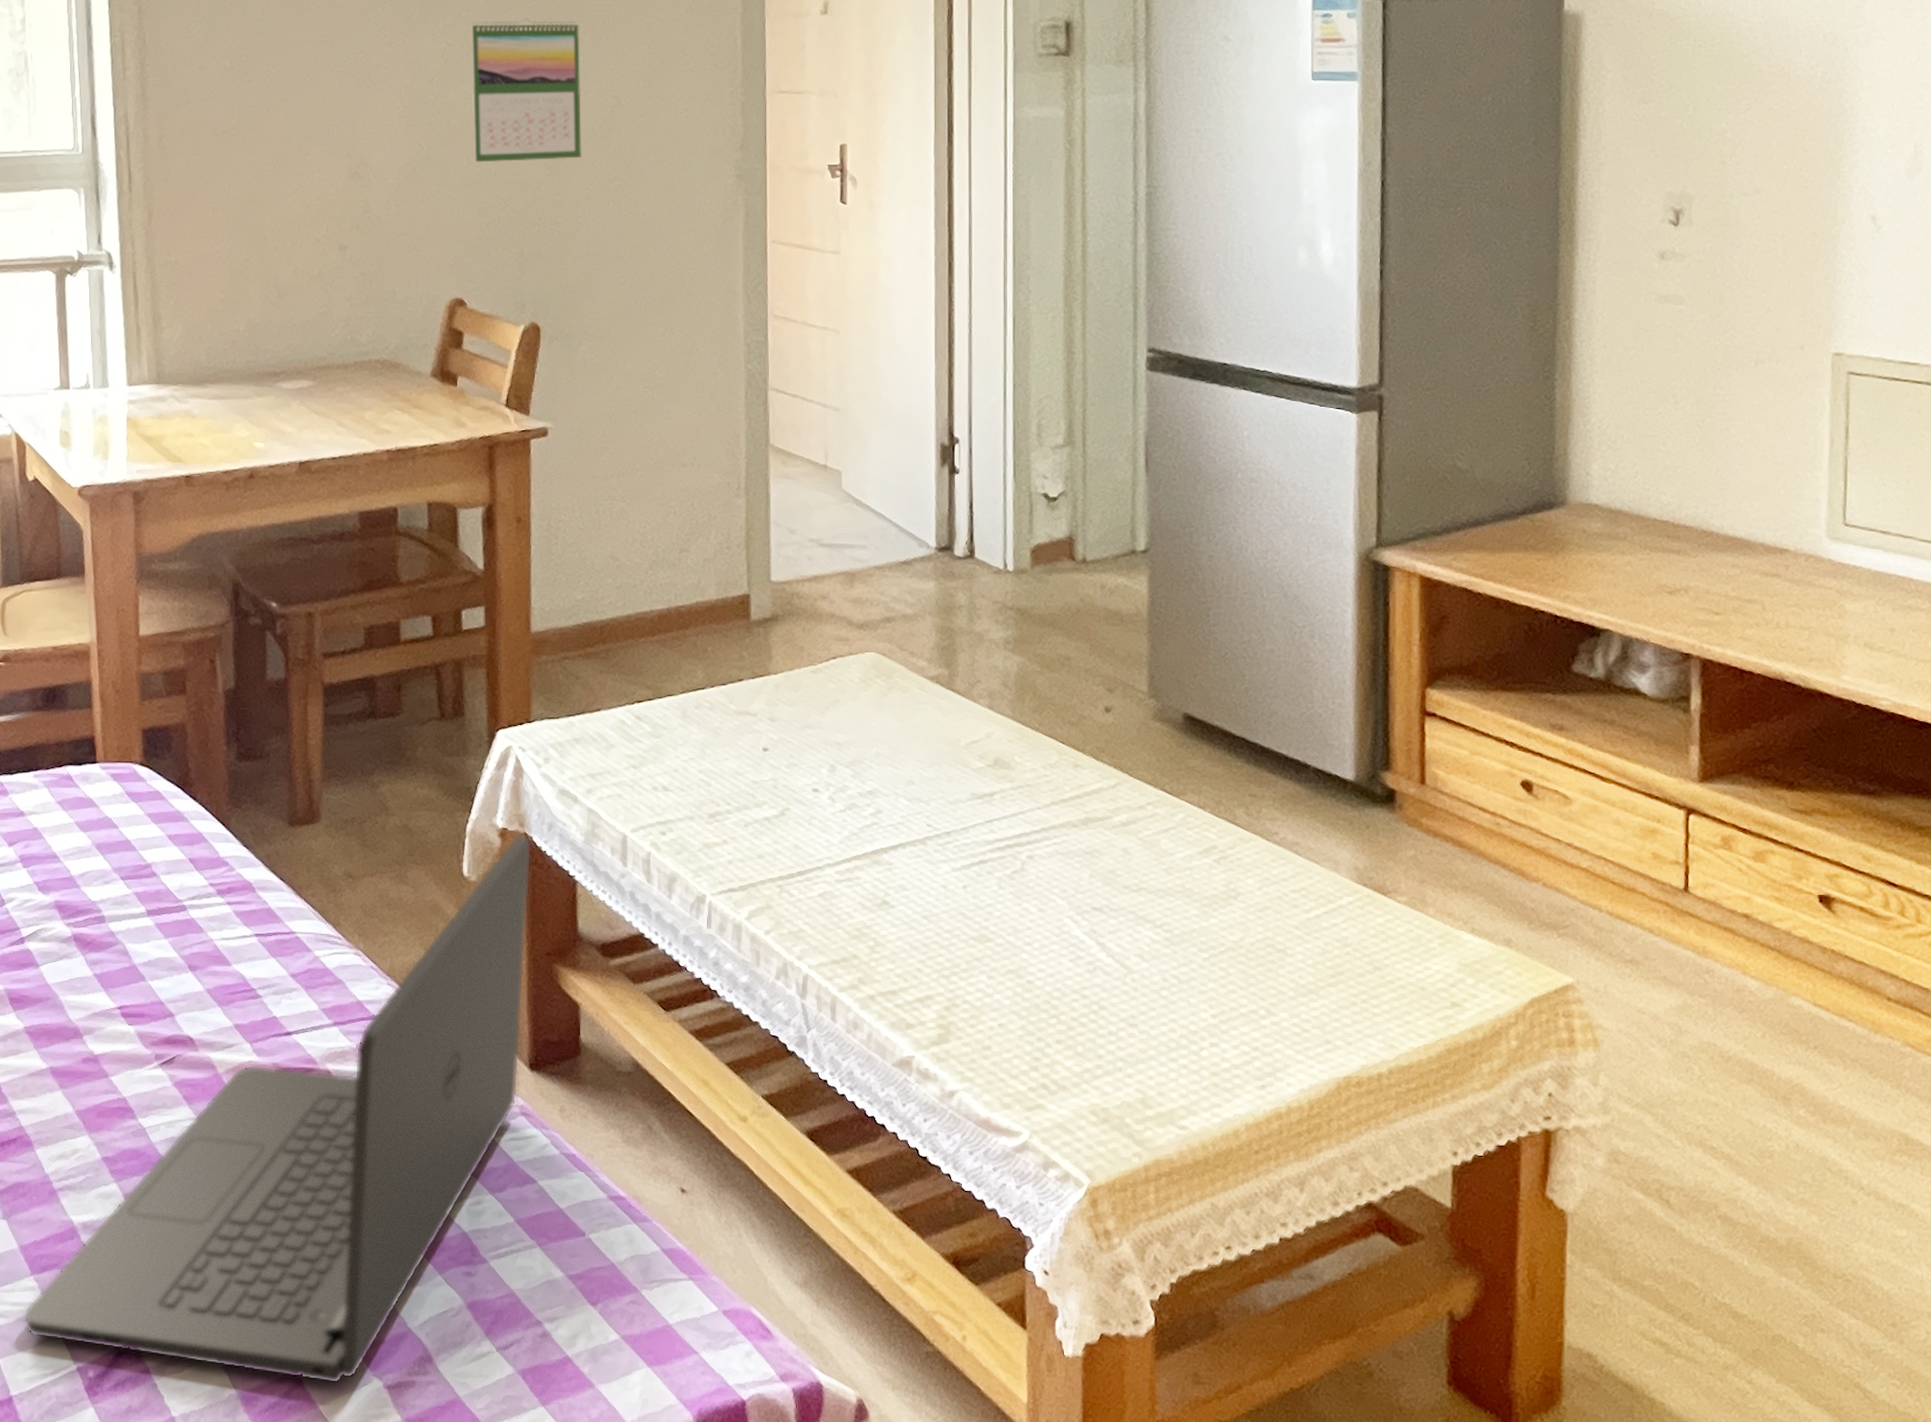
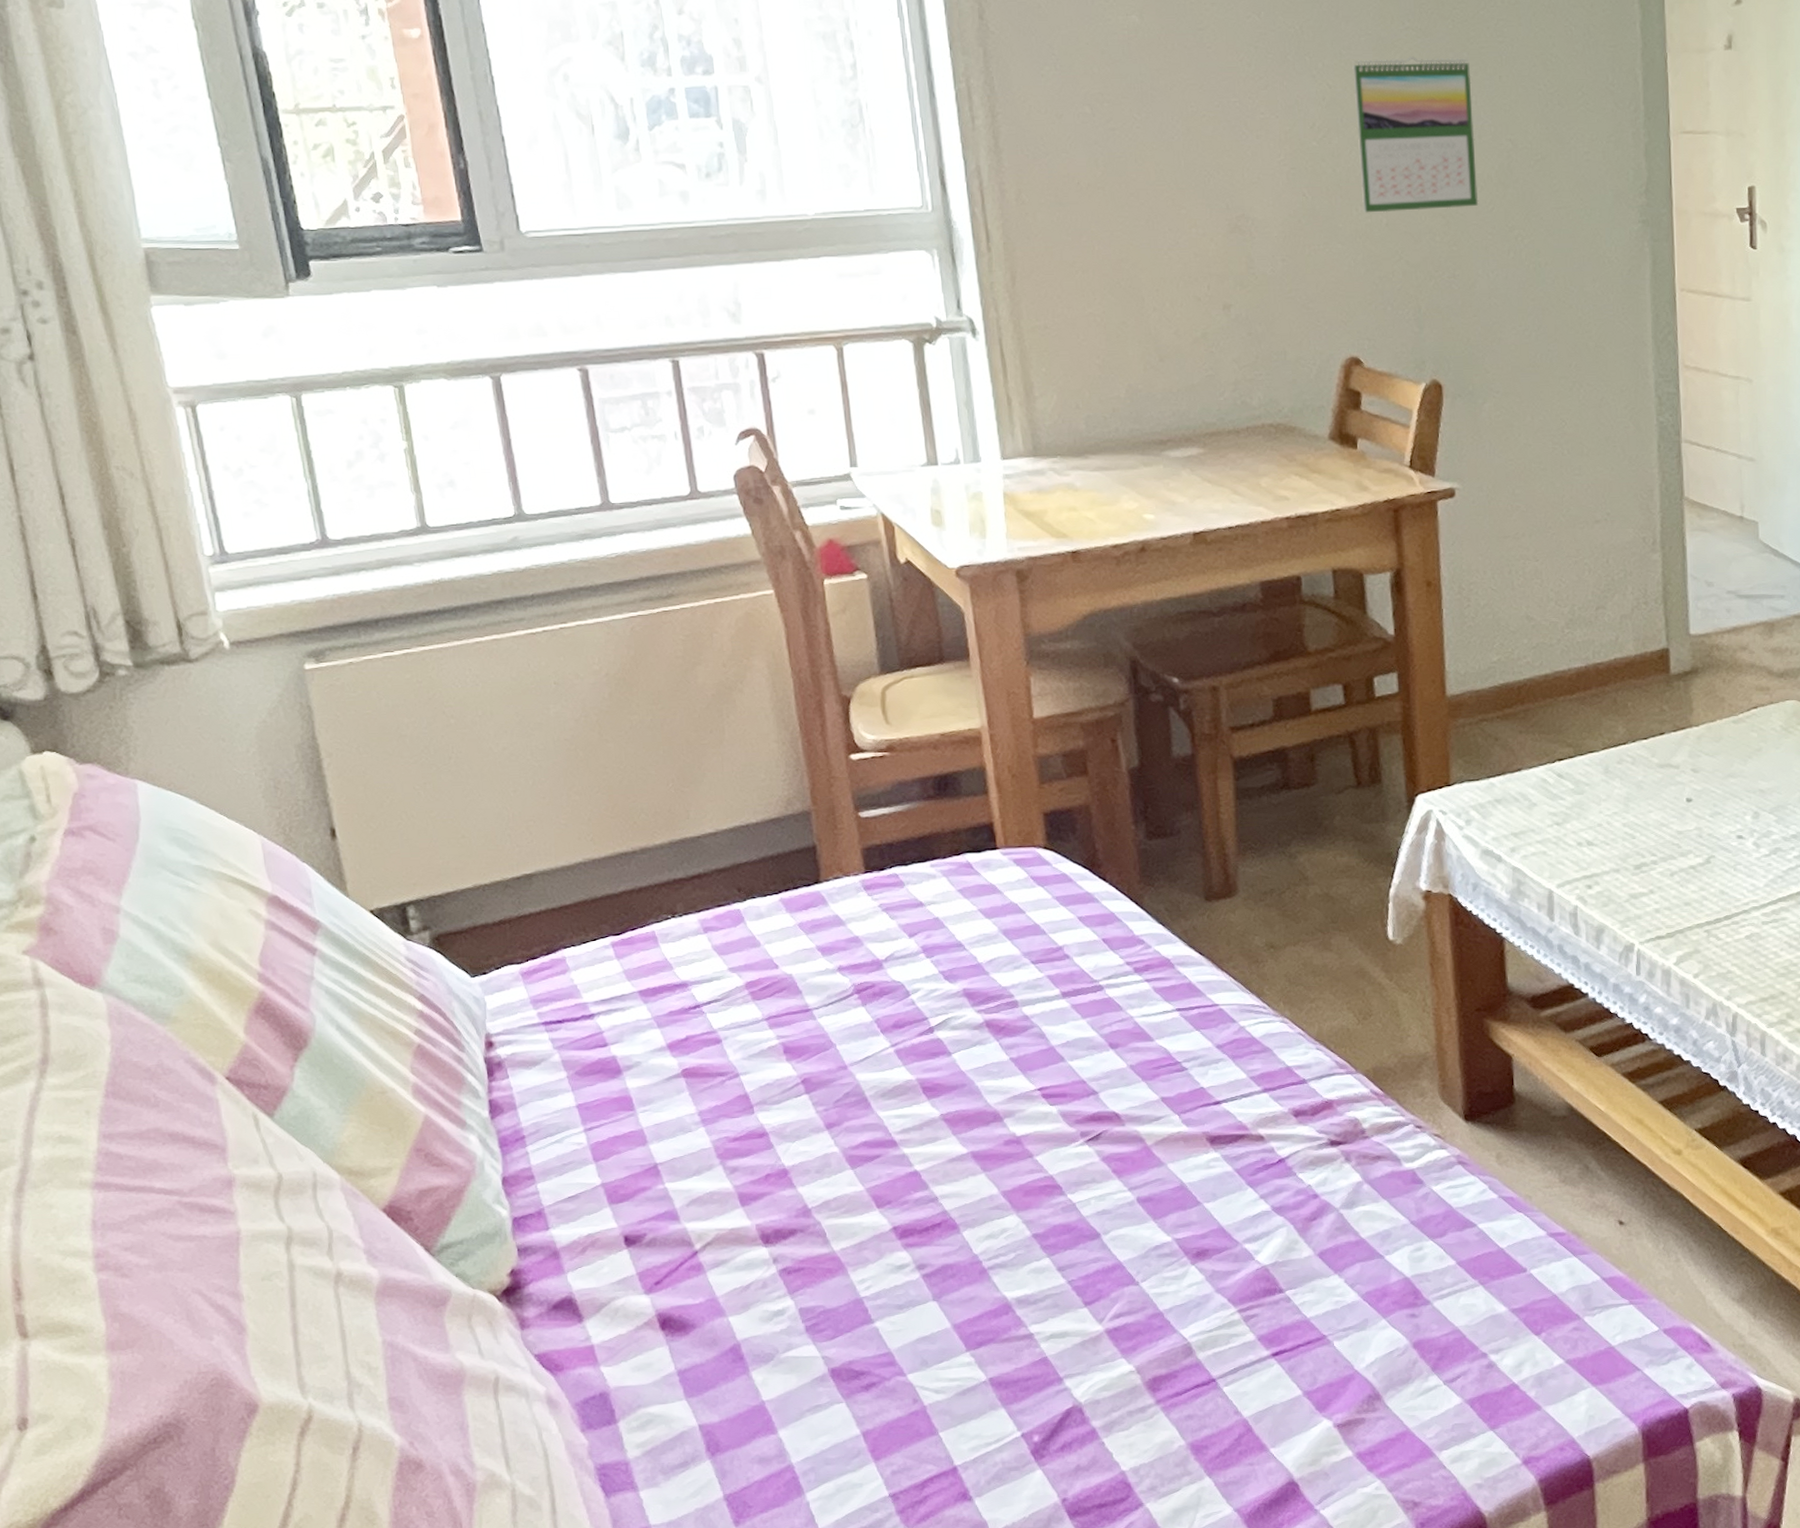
laptop: present [23,832,532,1384] -> none [961,894,1458,1428]

